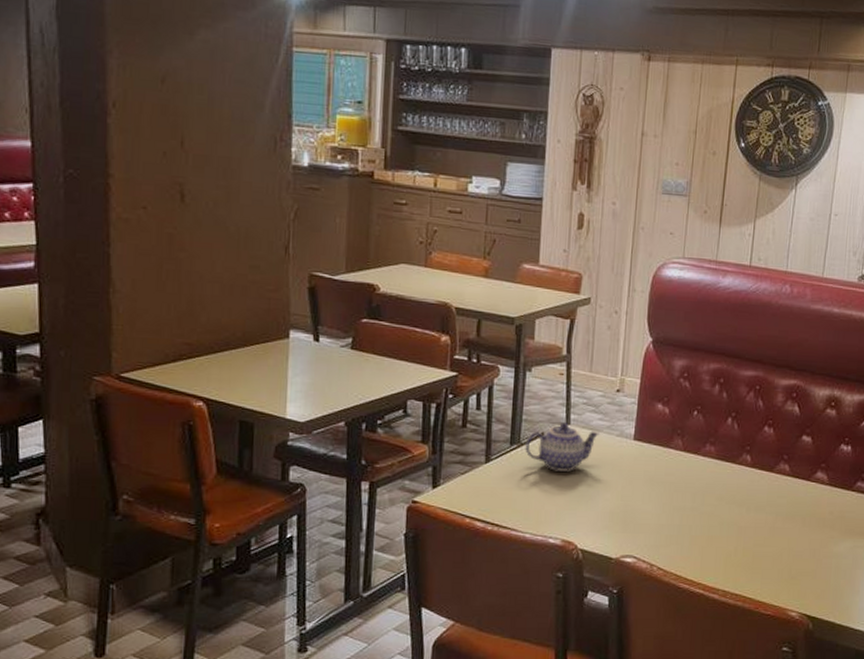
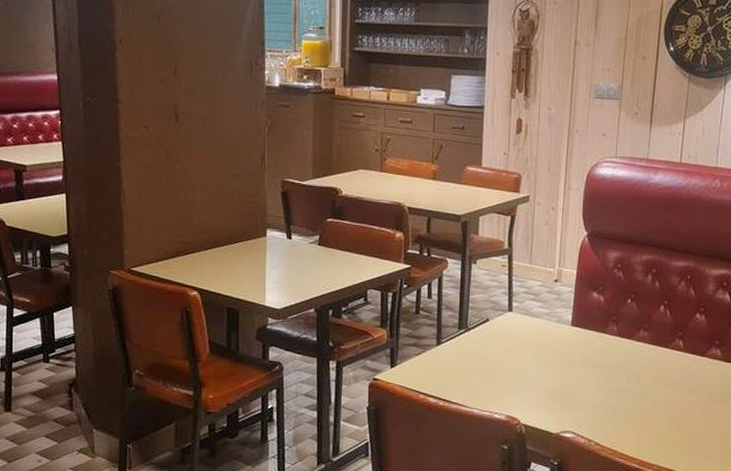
teapot: present [525,423,599,472] -> none [472,310,539,354]

